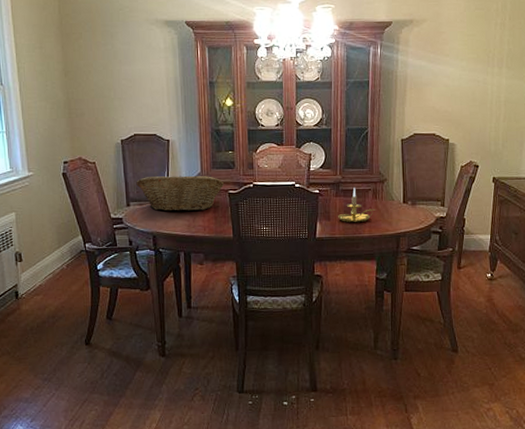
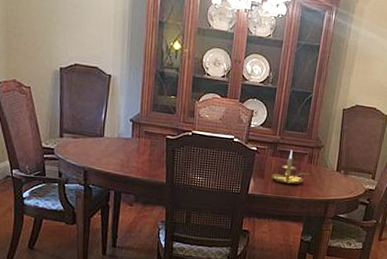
fruit basket: present [136,175,224,212] -> none [71,109,162,152]

